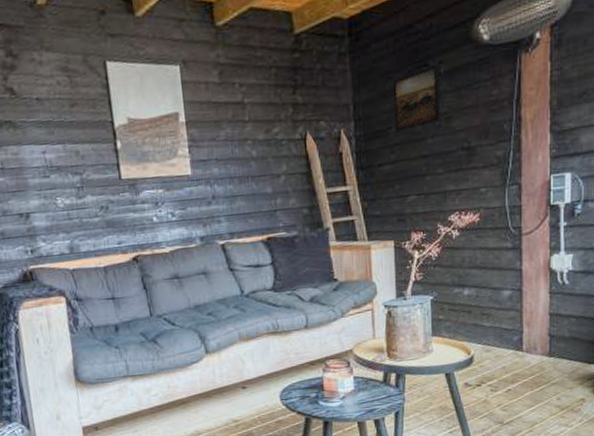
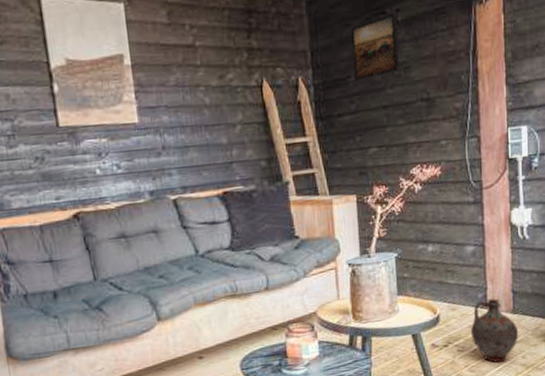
ceramic jug: none [505,341,555,404] -> present [471,298,519,363]

